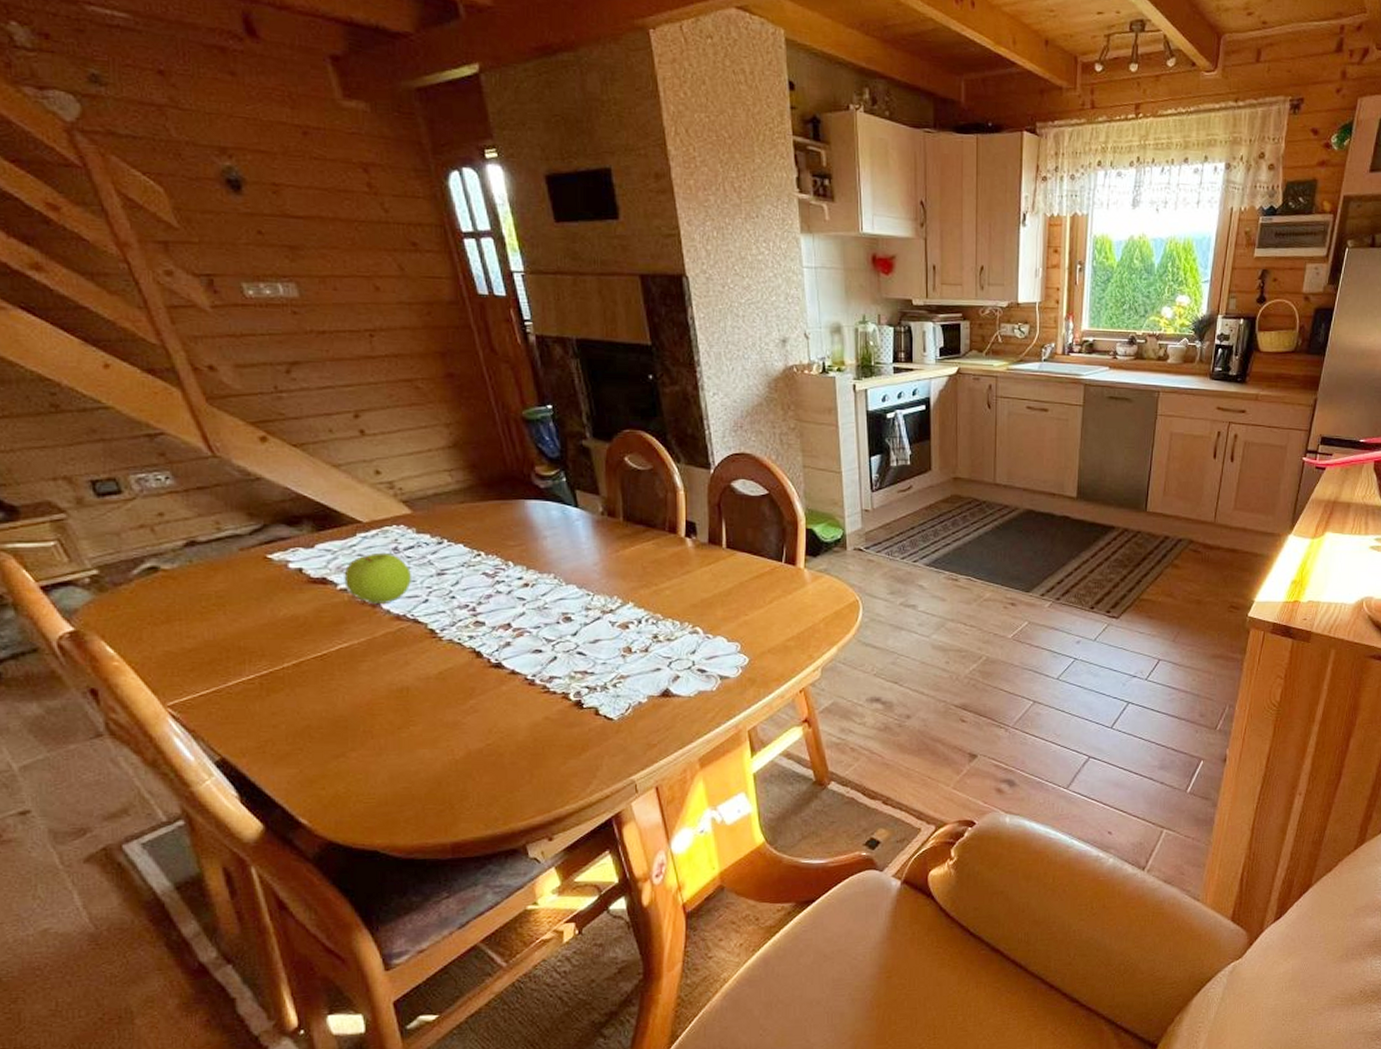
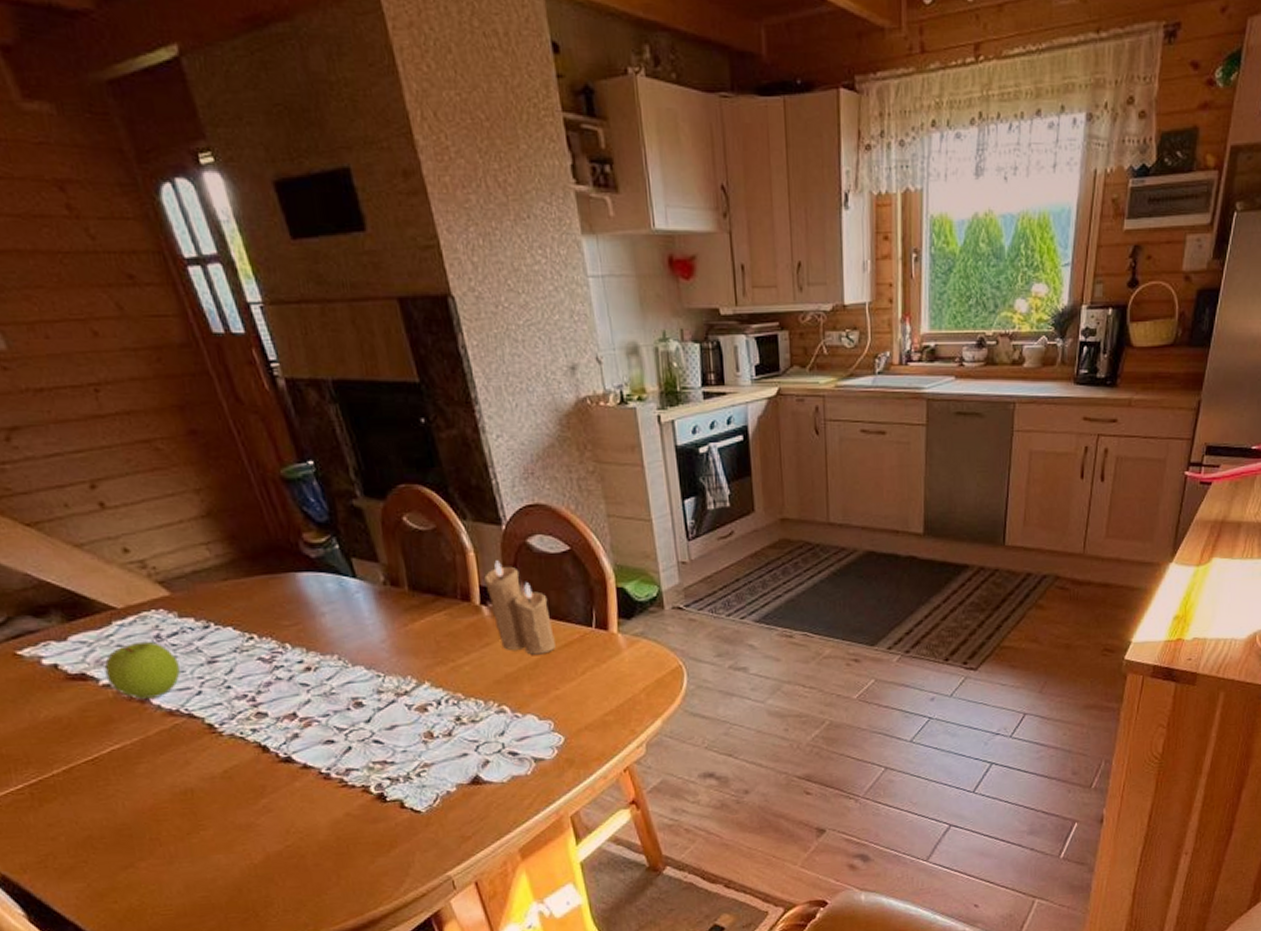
candle: none [691,499,748,583] -> present [484,560,556,655]

